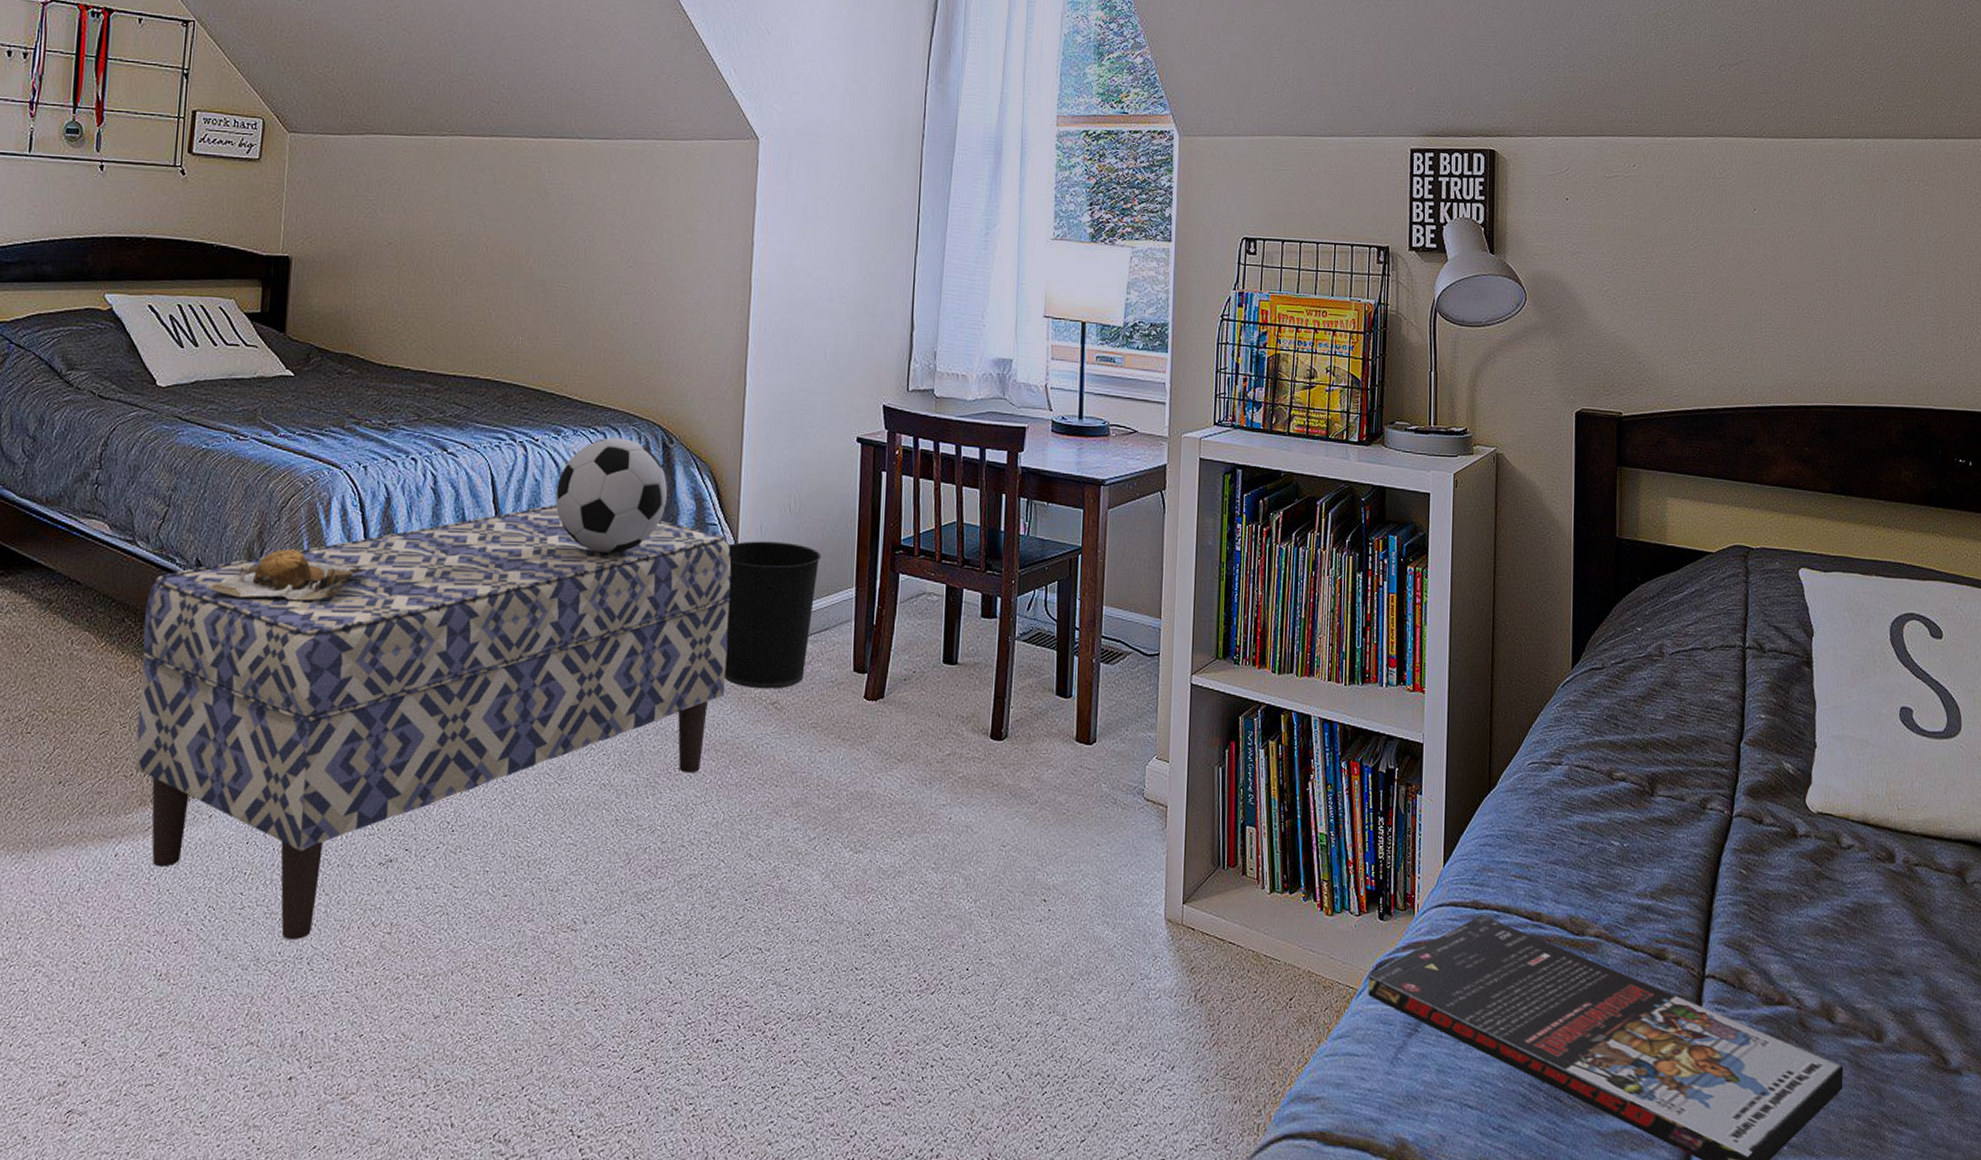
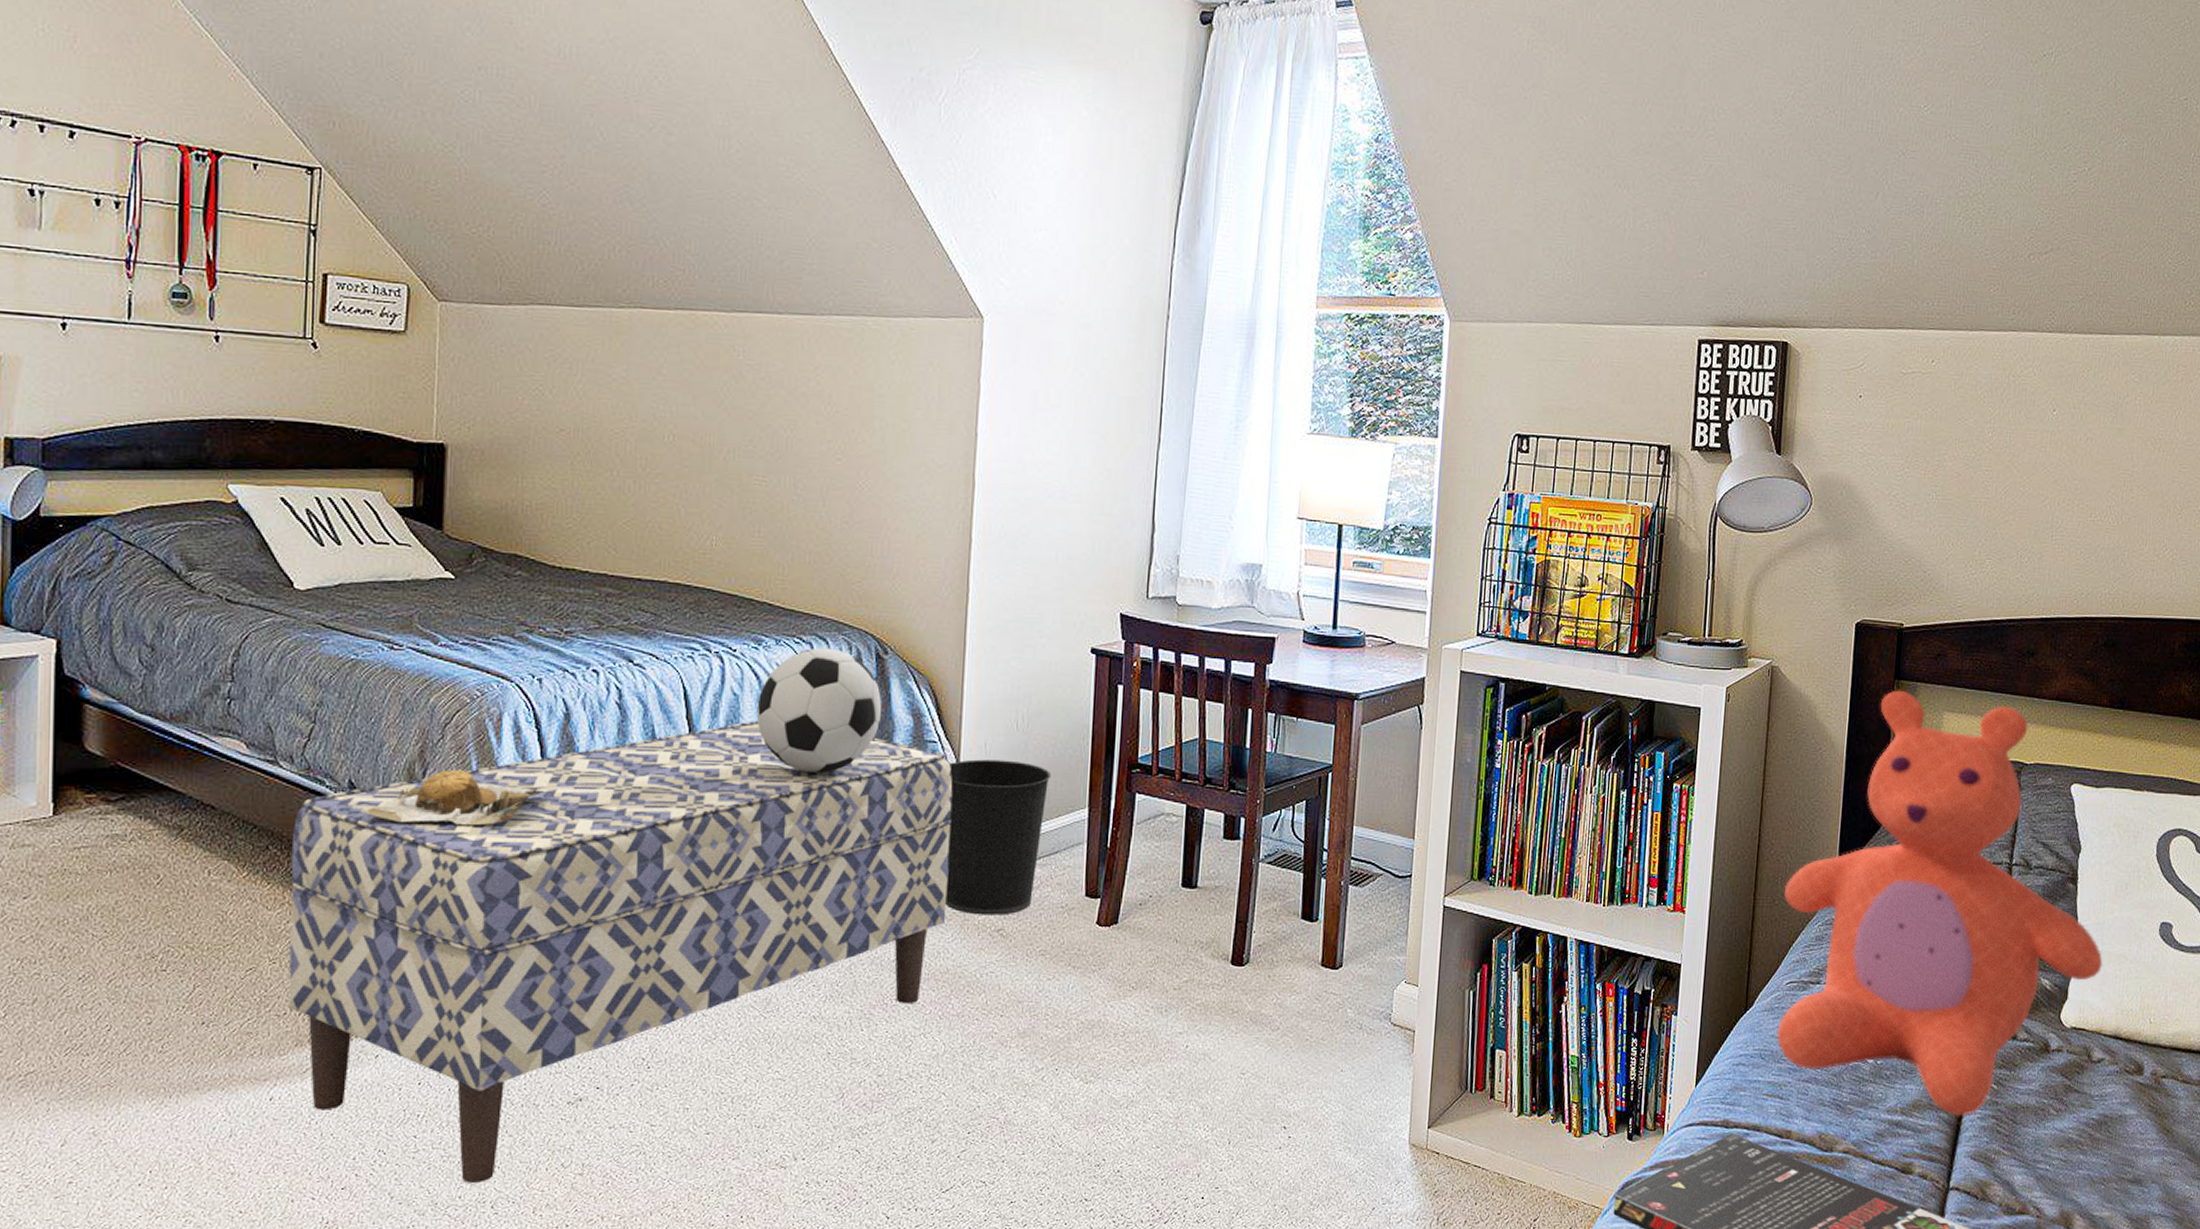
teddy bear: none [1521,476,1845,901] -> present [1776,690,2103,1116]

